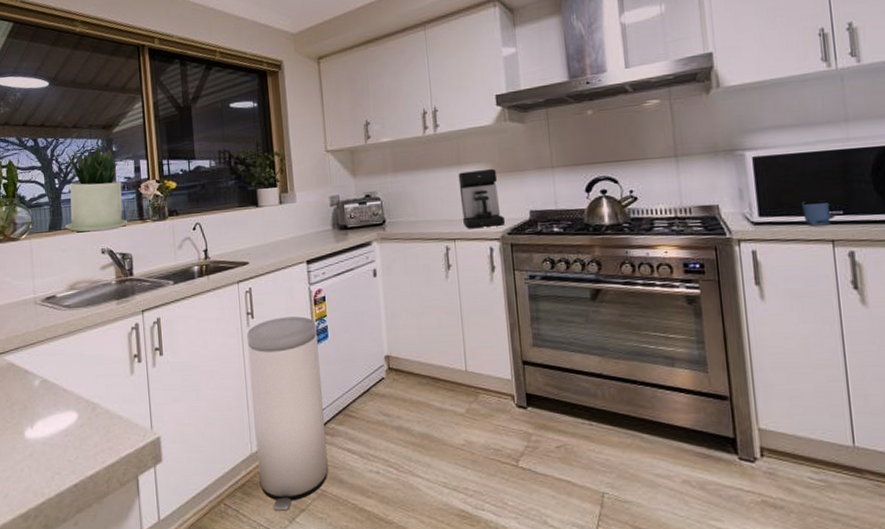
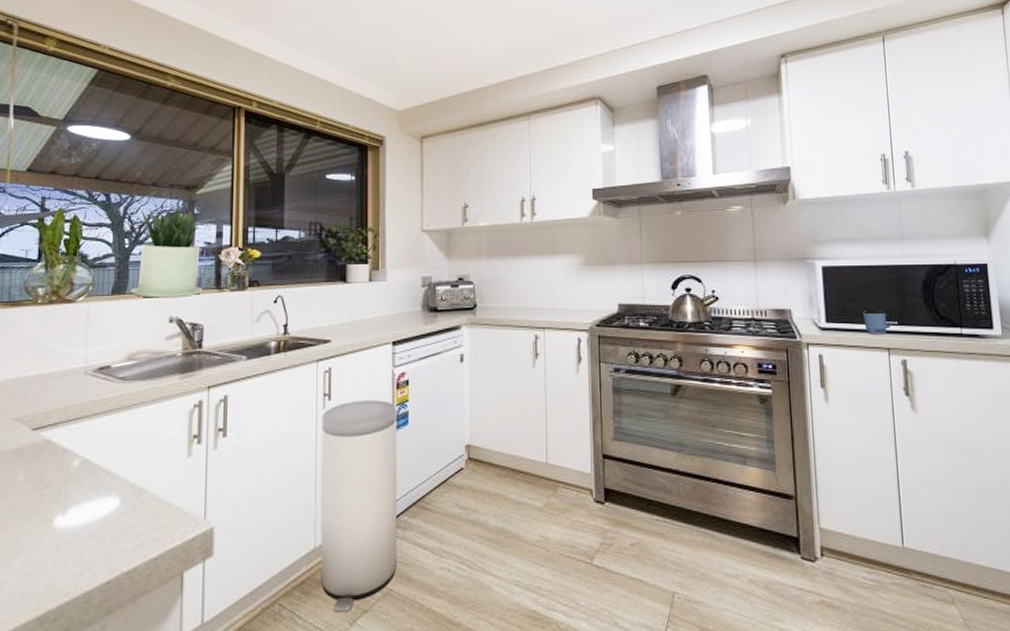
coffee maker: present [458,168,505,229] -> none [551,260,594,319]

